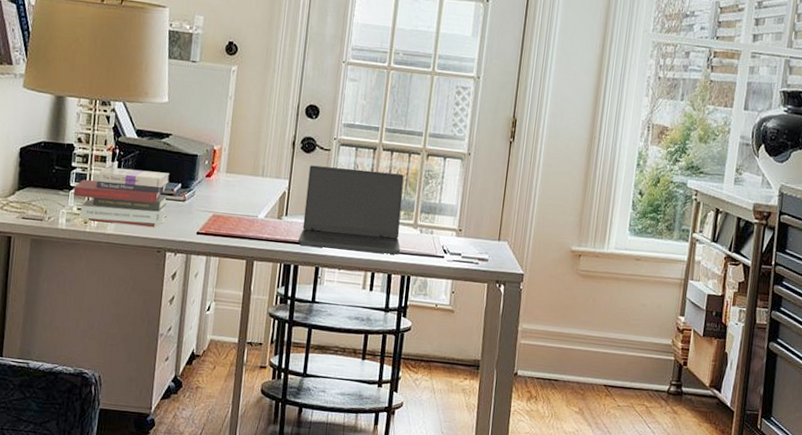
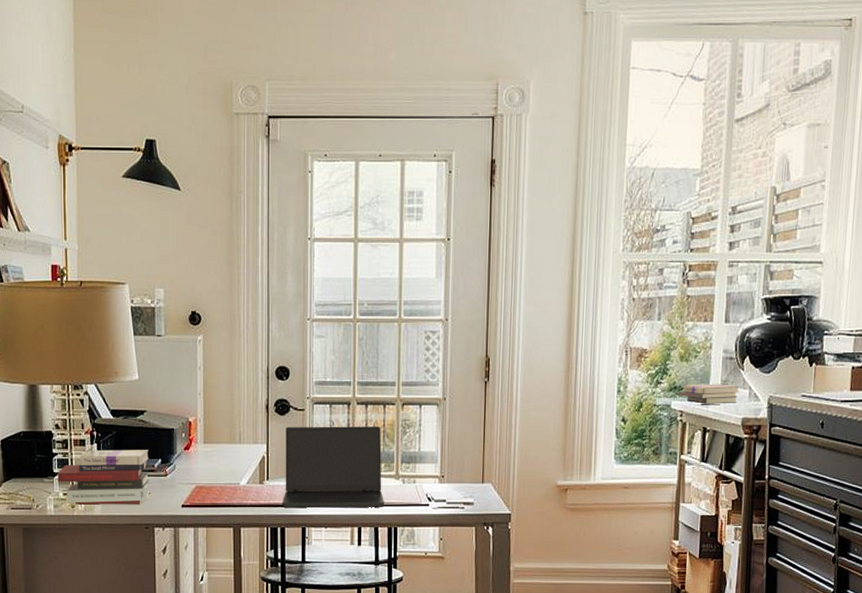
books: none [694,165,753,189] -> present [677,384,739,405]

